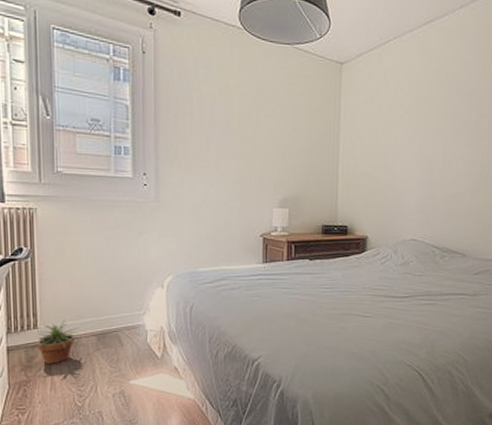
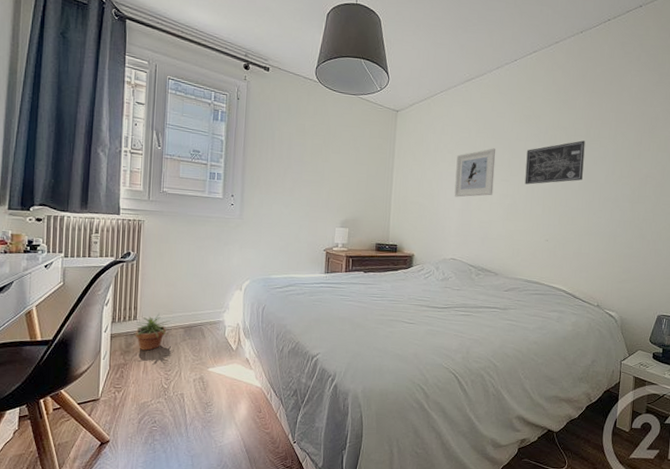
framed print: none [413,106,462,167] -> present [454,148,496,197]

